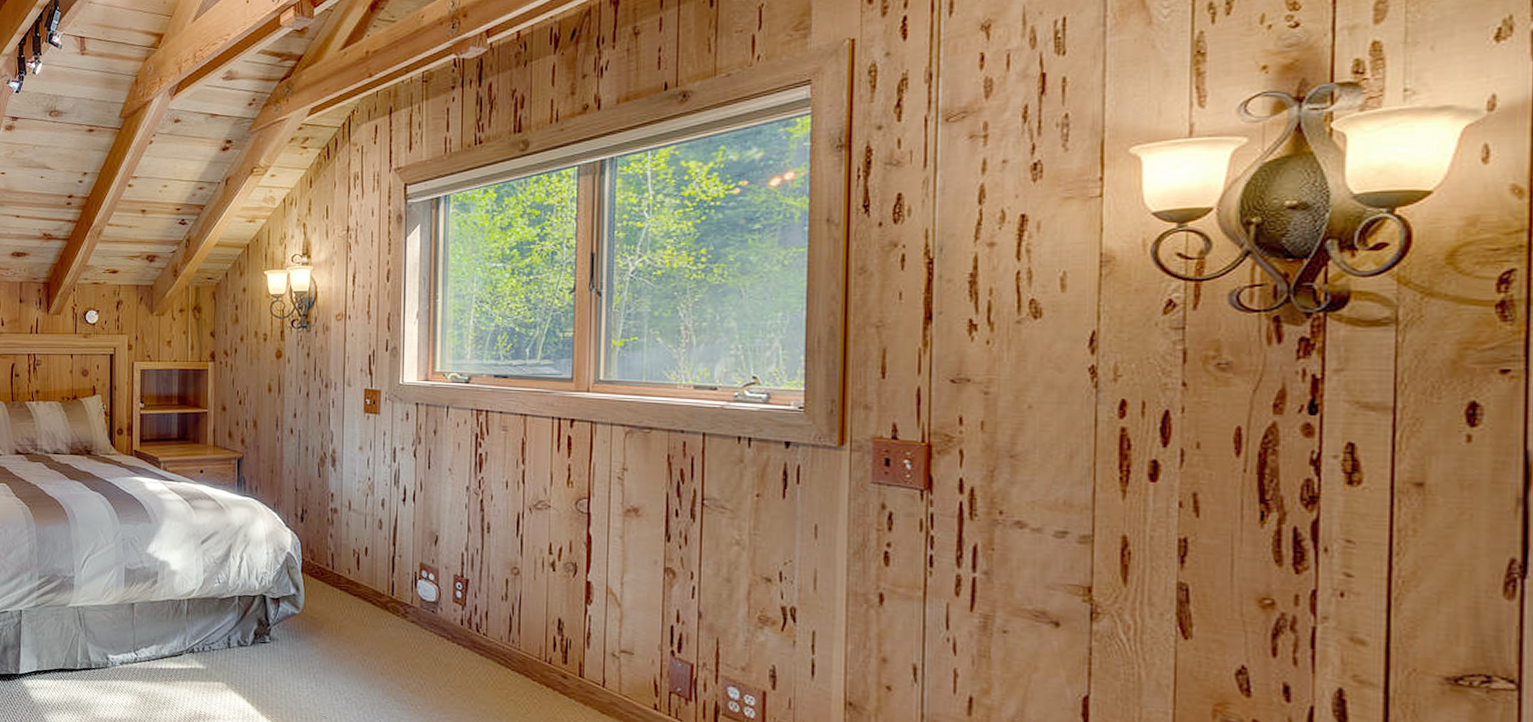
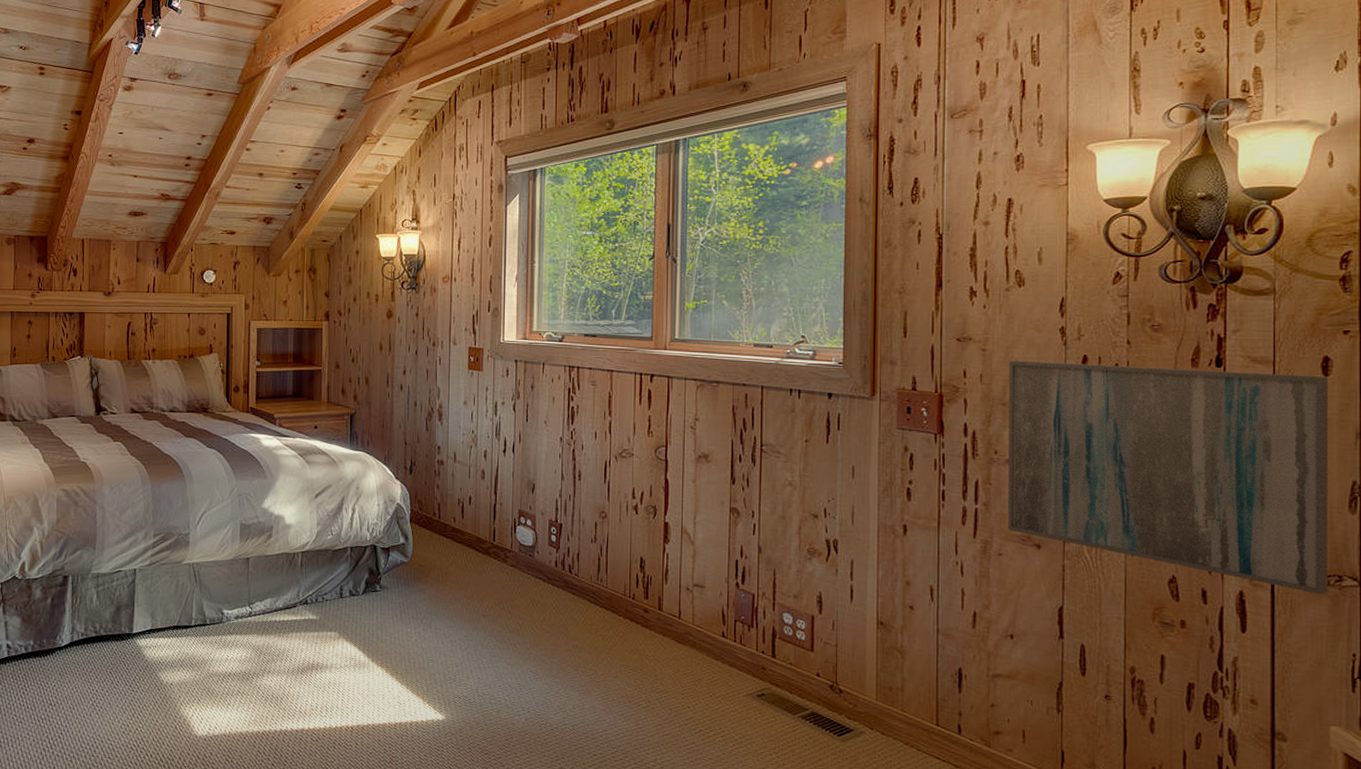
wall art: none [1016,405,1475,698] -> present [1008,360,1328,595]

